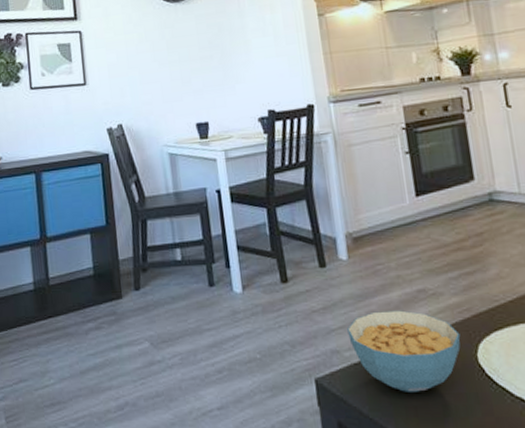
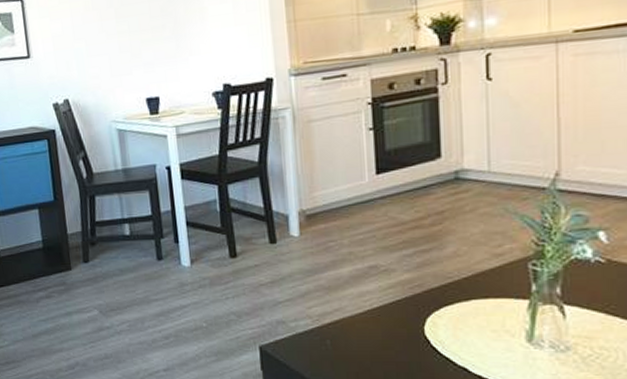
cereal bowl: present [347,310,461,392] -> none [294,285,409,360]

